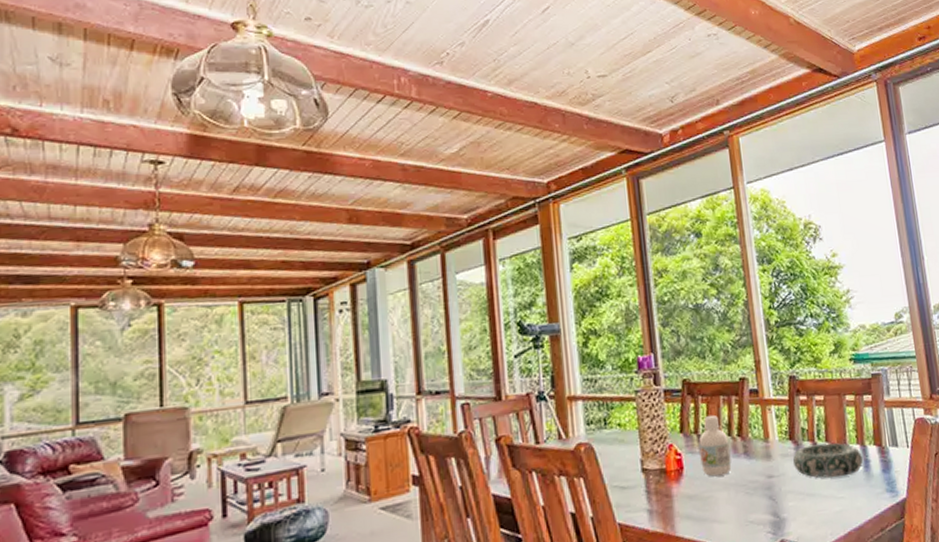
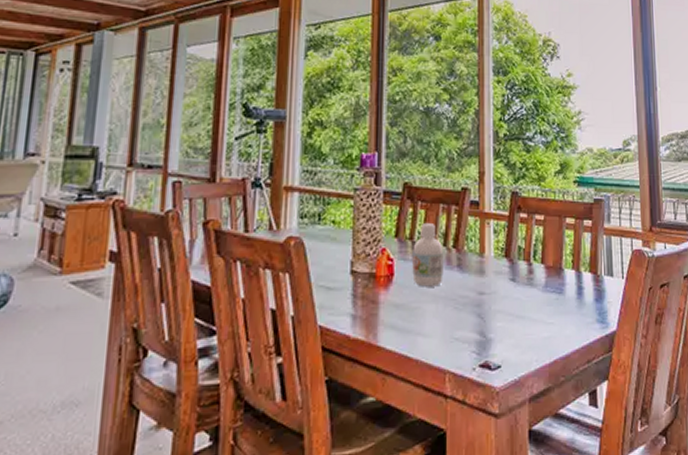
decorative bowl: present [792,443,864,478] -> none [505,265,577,302]

